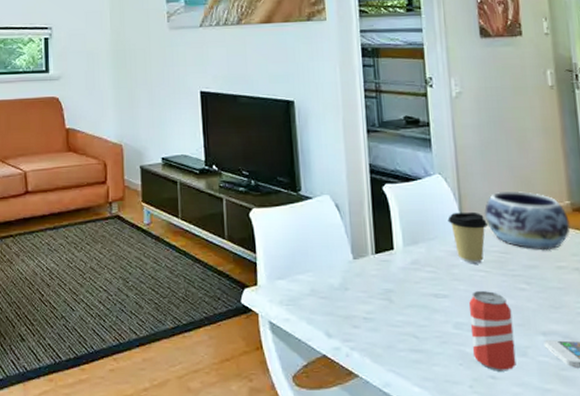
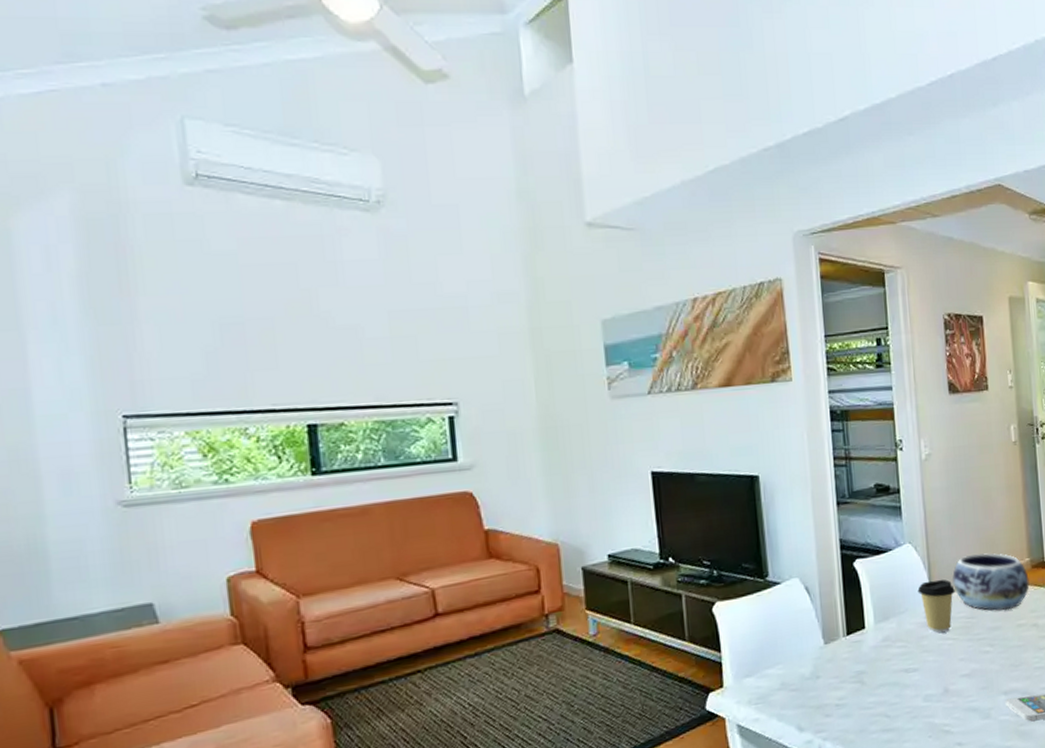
beverage can: present [469,290,517,371] -> none [938,658,981,738]

